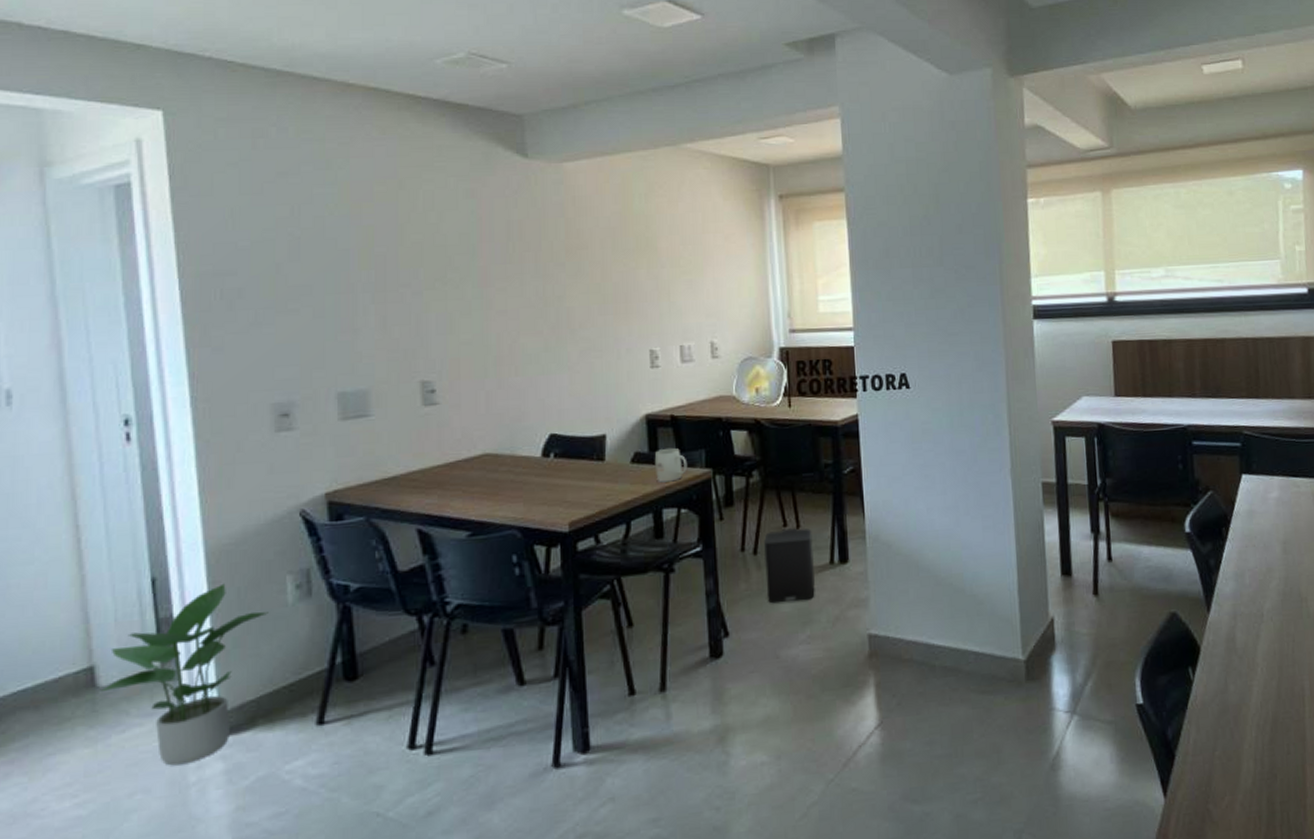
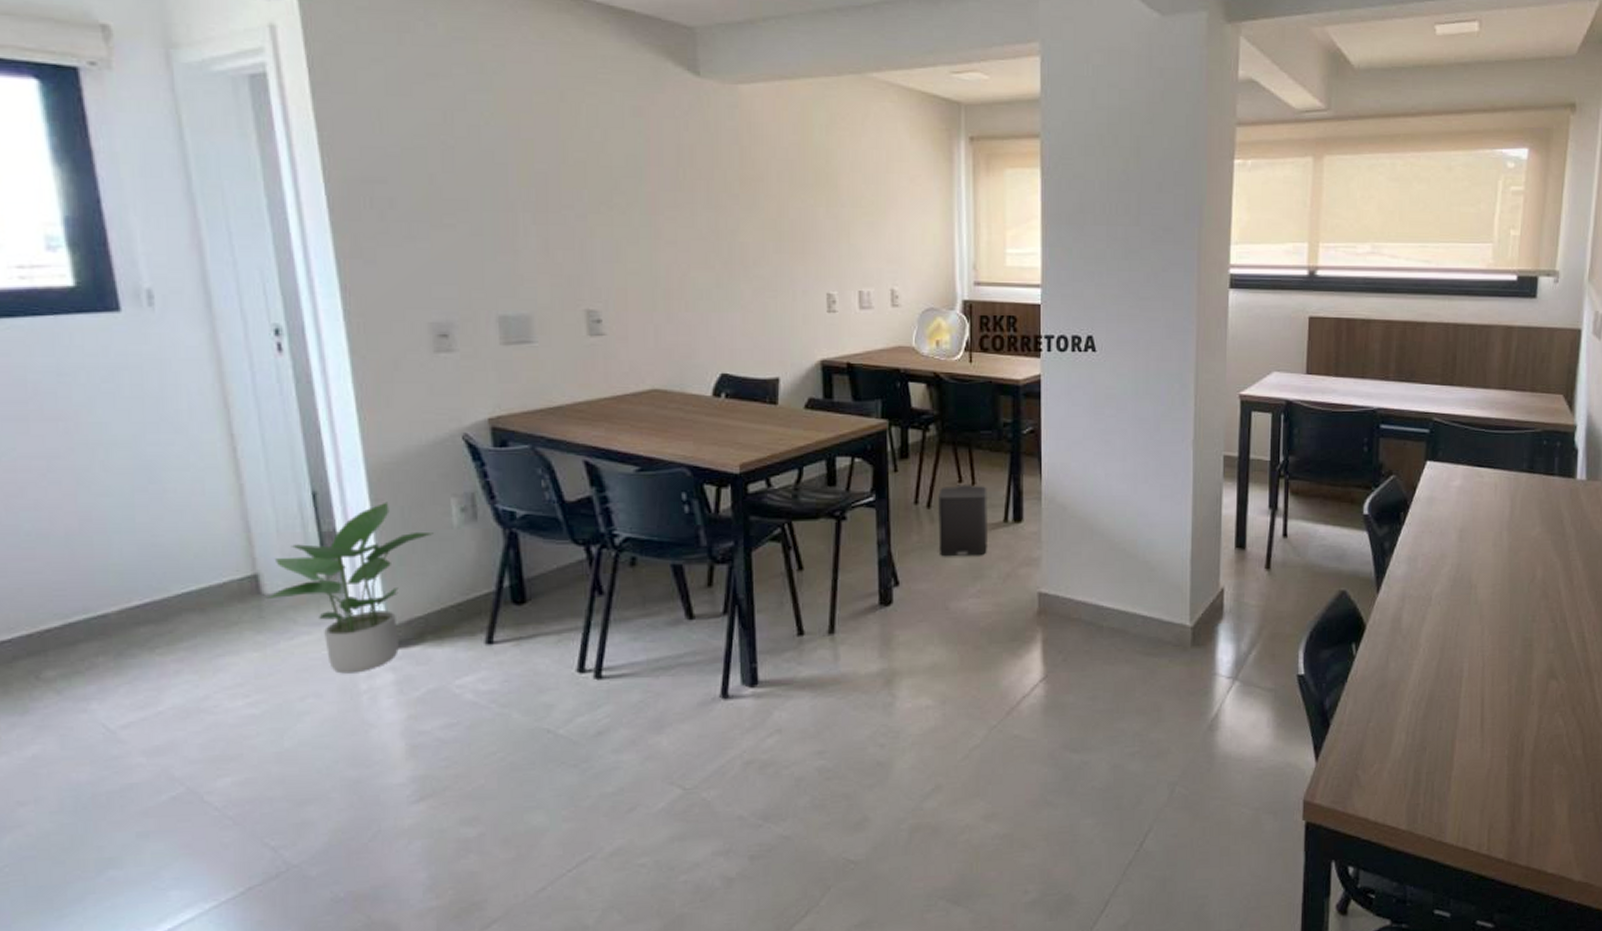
mug: present [654,447,688,483] -> none [829,395,863,430]

